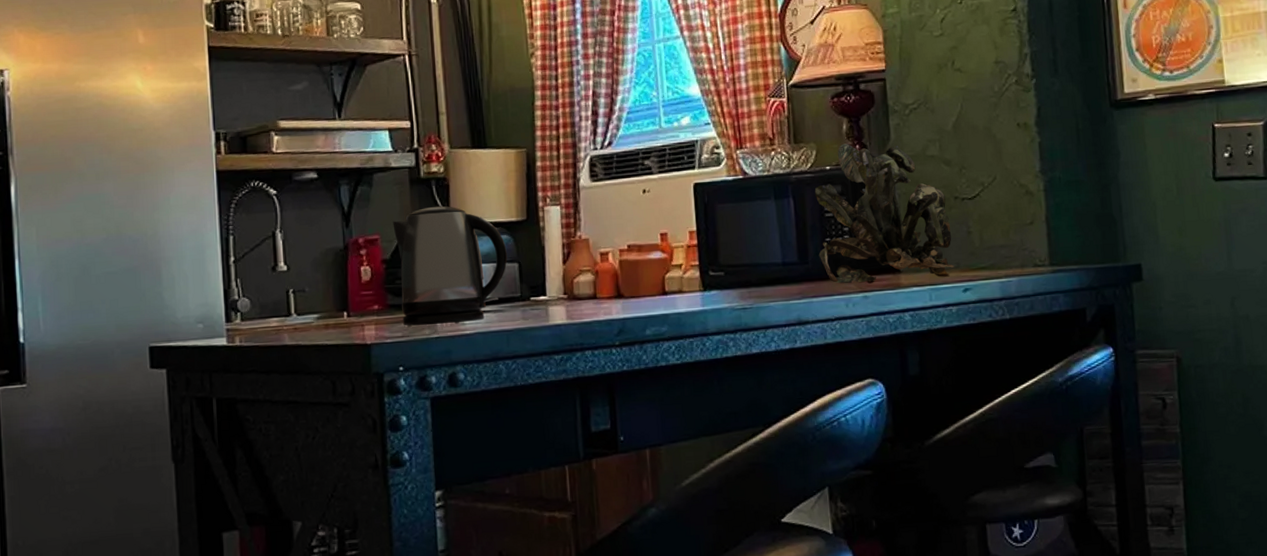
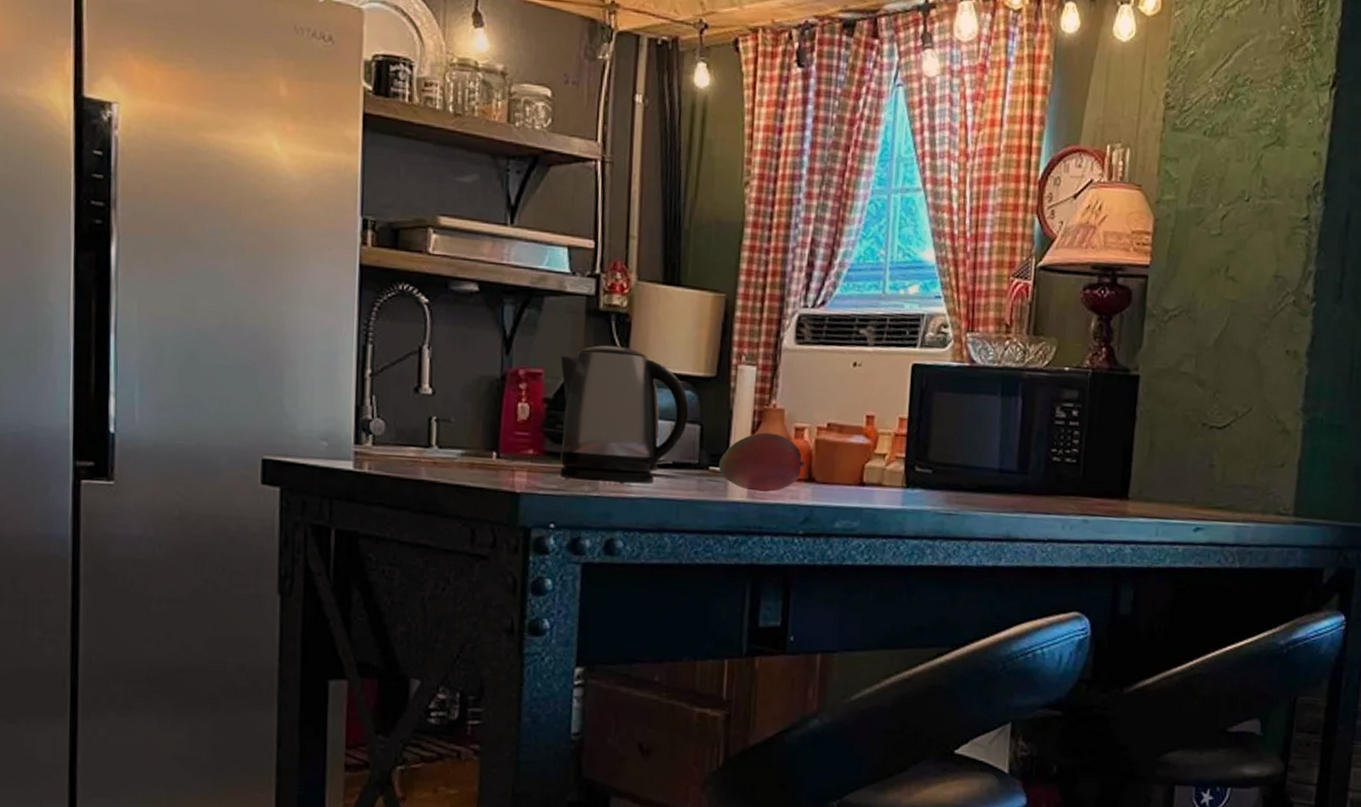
fruit: none [538,260,612,313] -> present [718,432,805,492]
plant: present [814,143,955,284] -> none [1040,343,1193,512]

